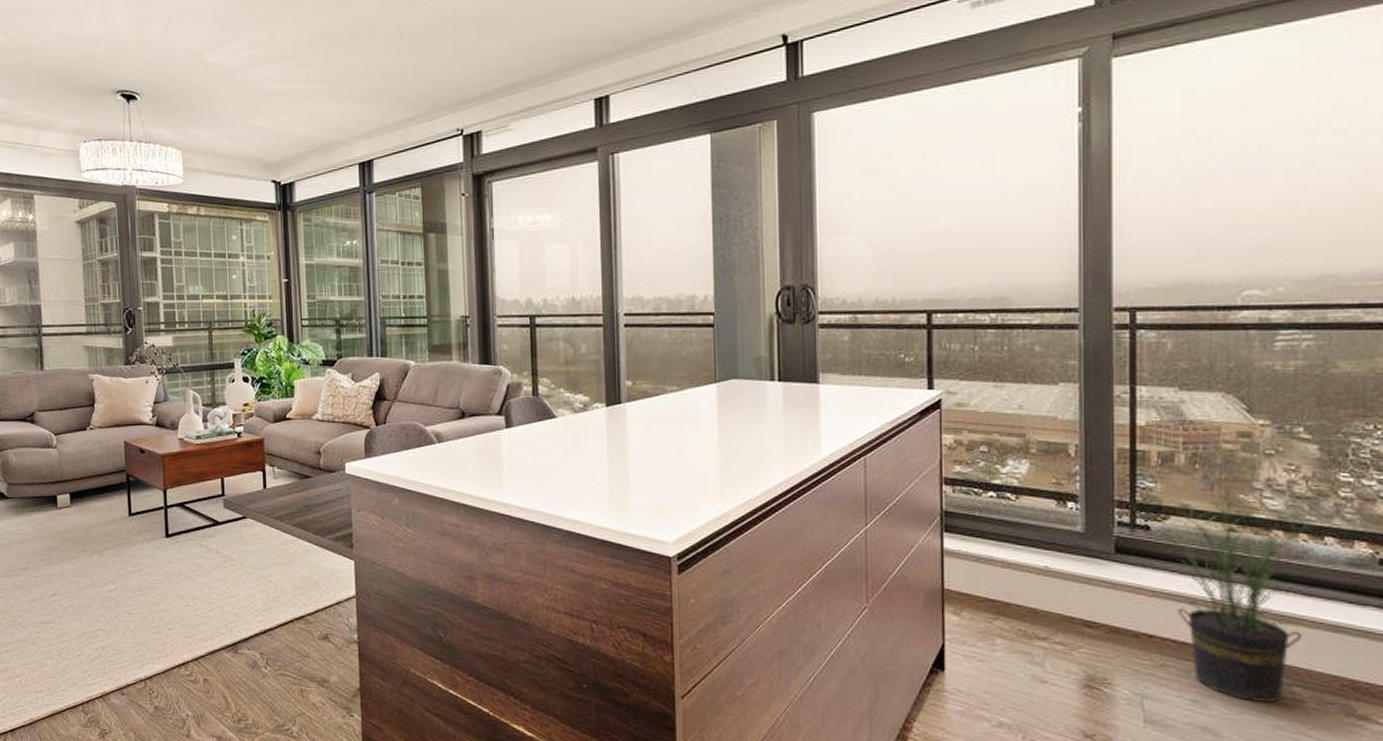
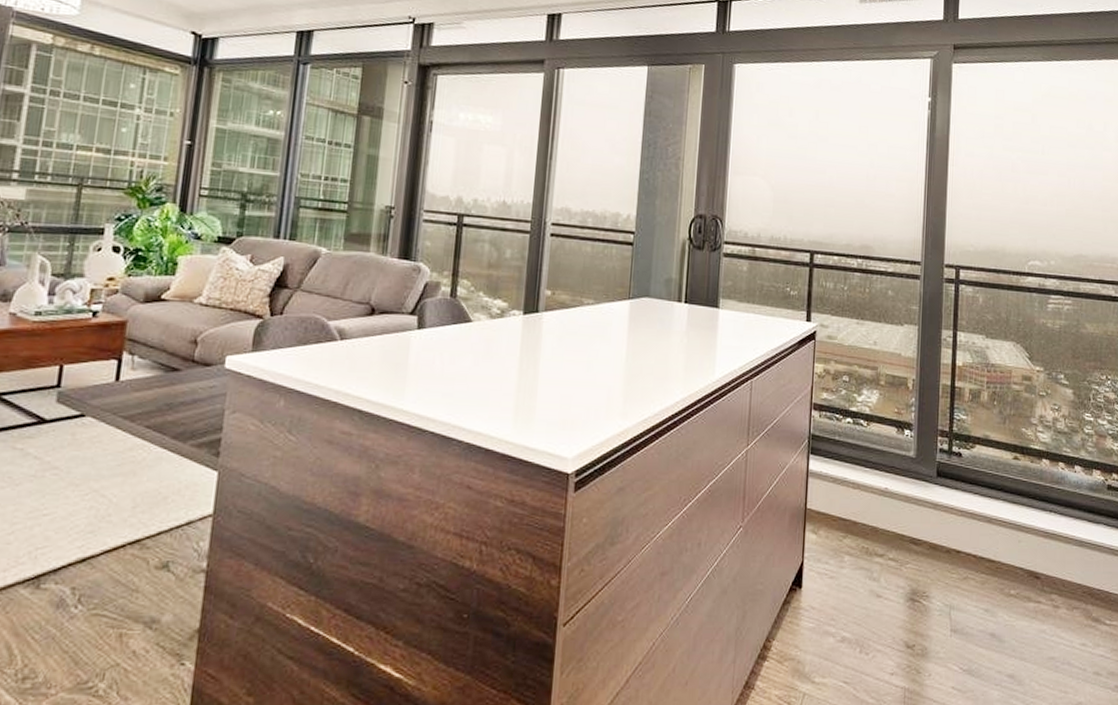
potted plant: present [1148,490,1331,703] -> none [961,424,1079,610]

